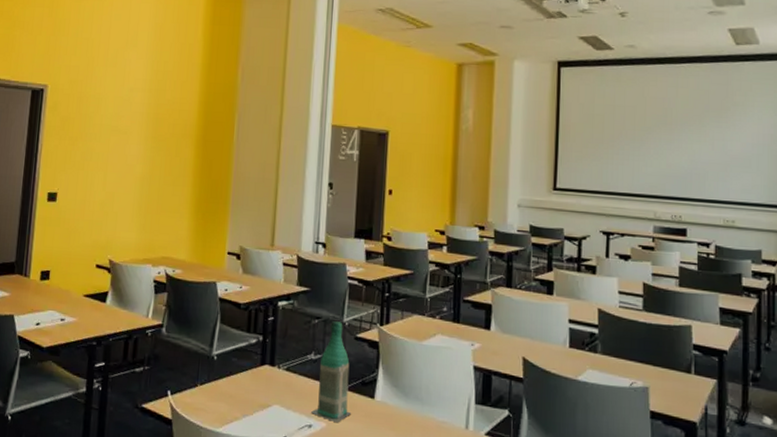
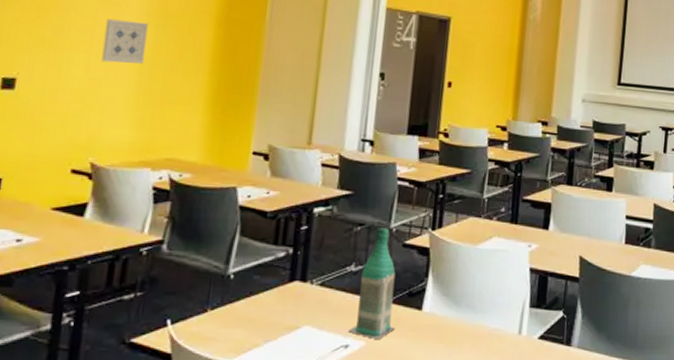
wall art: none [114,144,146,180] -> present [101,19,148,64]

